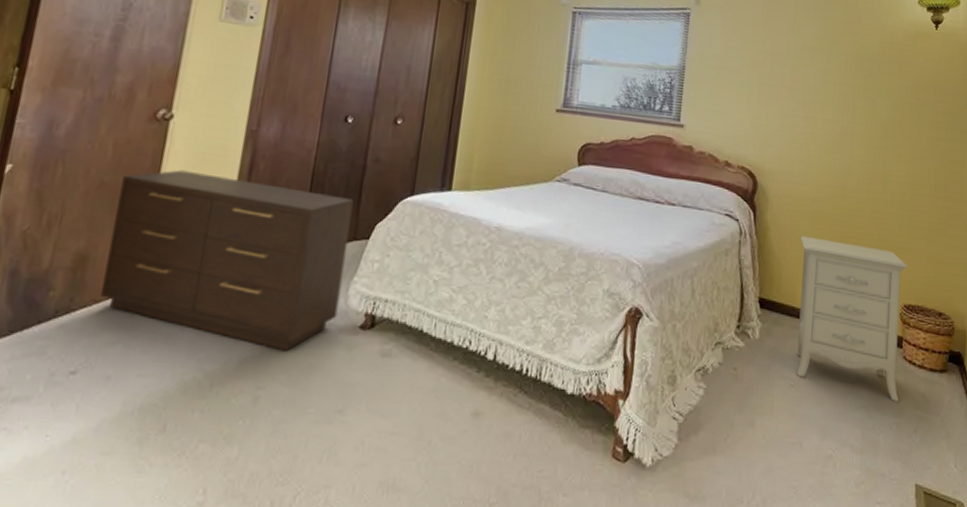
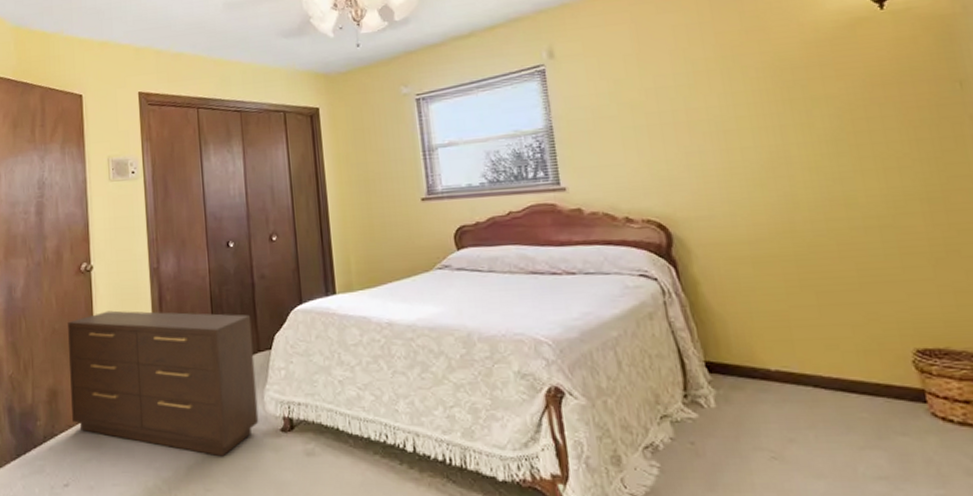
nightstand: present [797,235,908,401] -> none [744,284,937,469]

